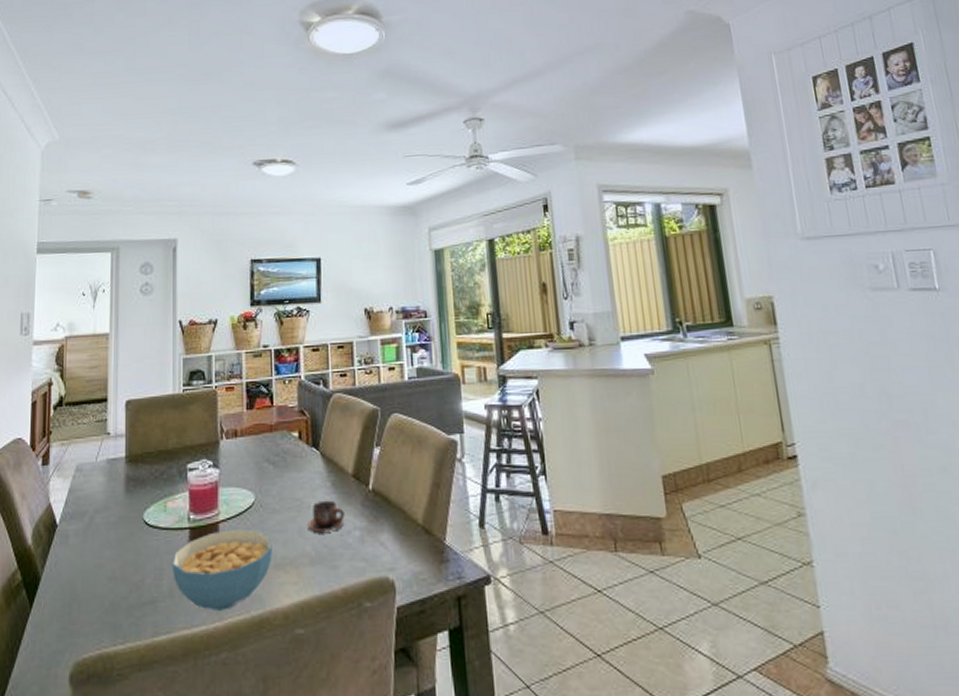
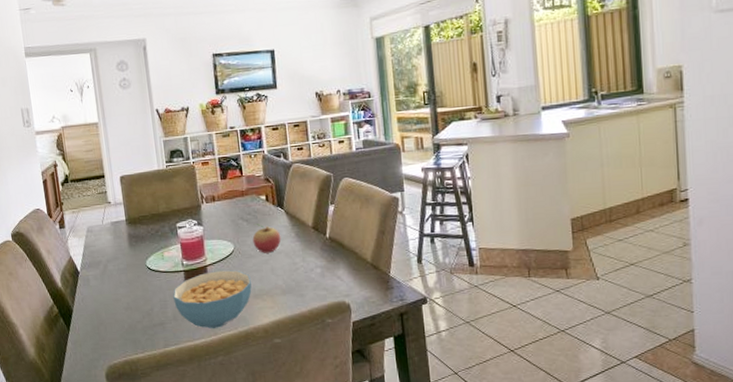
fruit: none [278,468,314,508] -> present [252,224,281,253]
cup: present [307,500,345,534] -> none [278,246,308,272]

